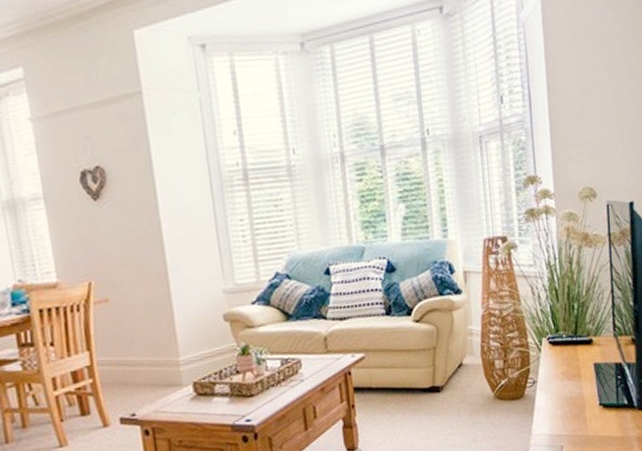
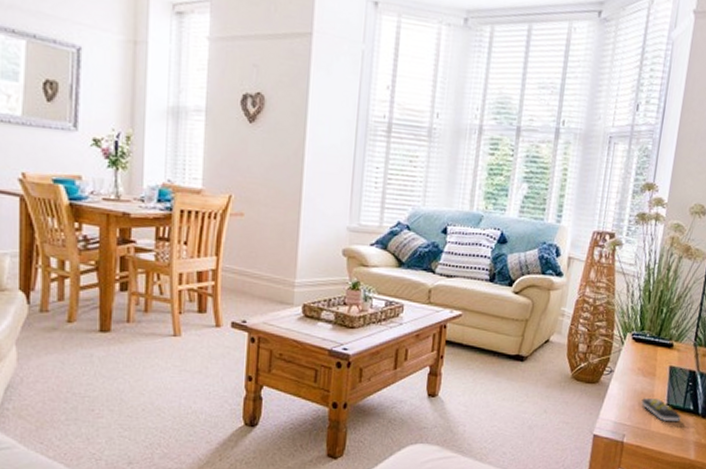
remote control: none [572,400,617,424] -> present [641,397,681,422]

